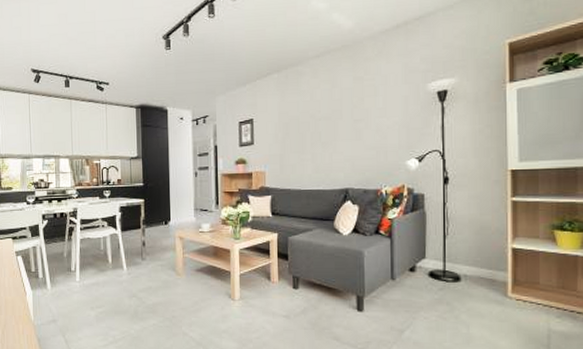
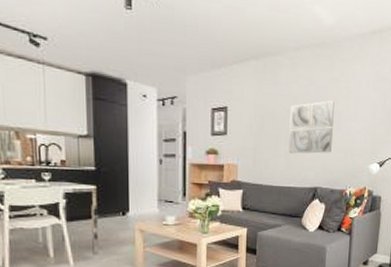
wall art: none [314,100,361,157] -> present [288,101,334,154]

